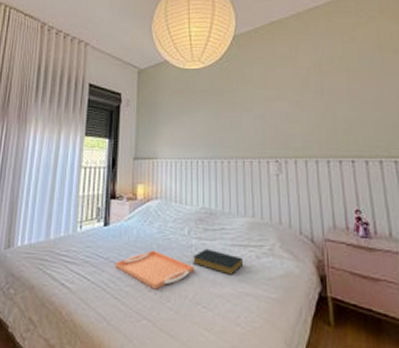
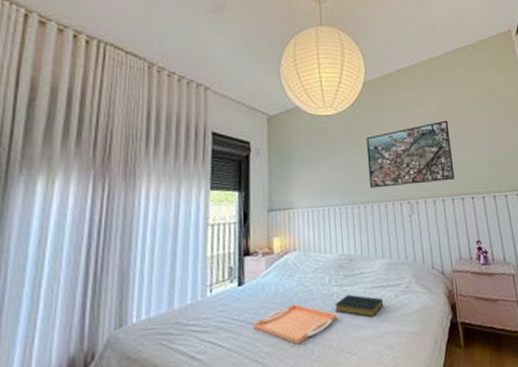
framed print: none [233,75,332,144] -> present [366,120,455,188]

